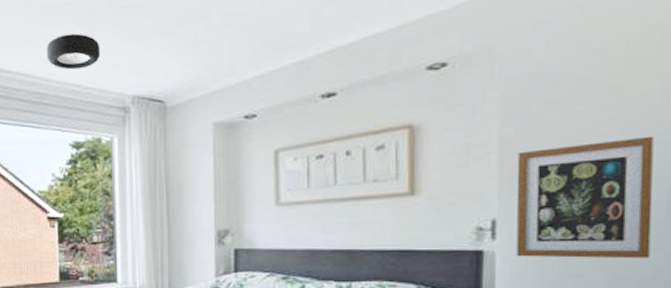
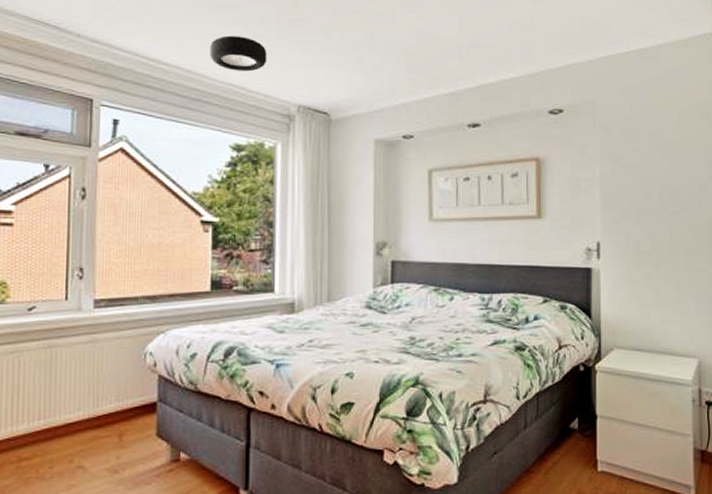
wall art: present [516,136,654,259] -> none [613,183,700,277]

